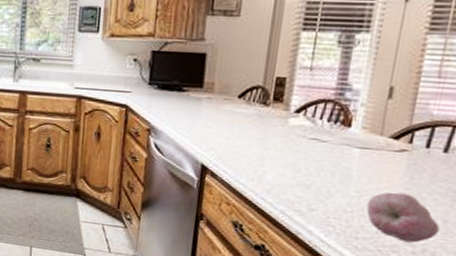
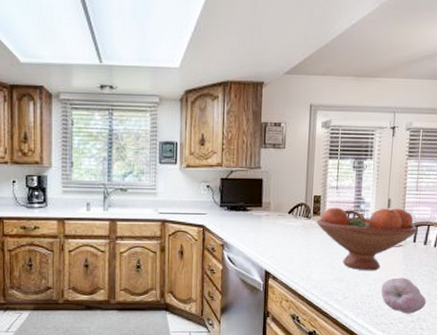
fruit bowl: none [276,93,437,181] -> present [316,207,419,271]

